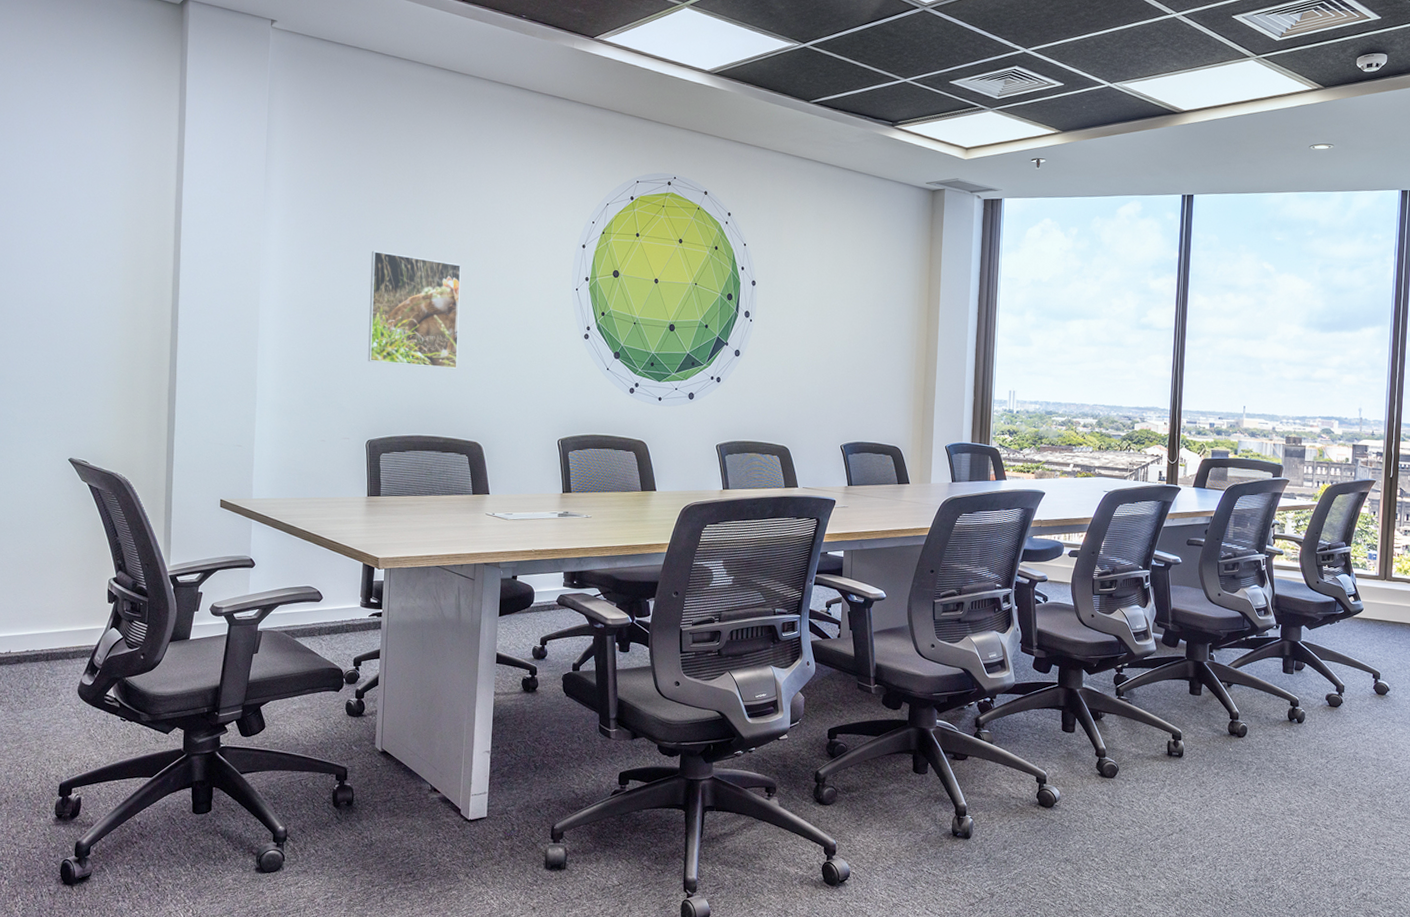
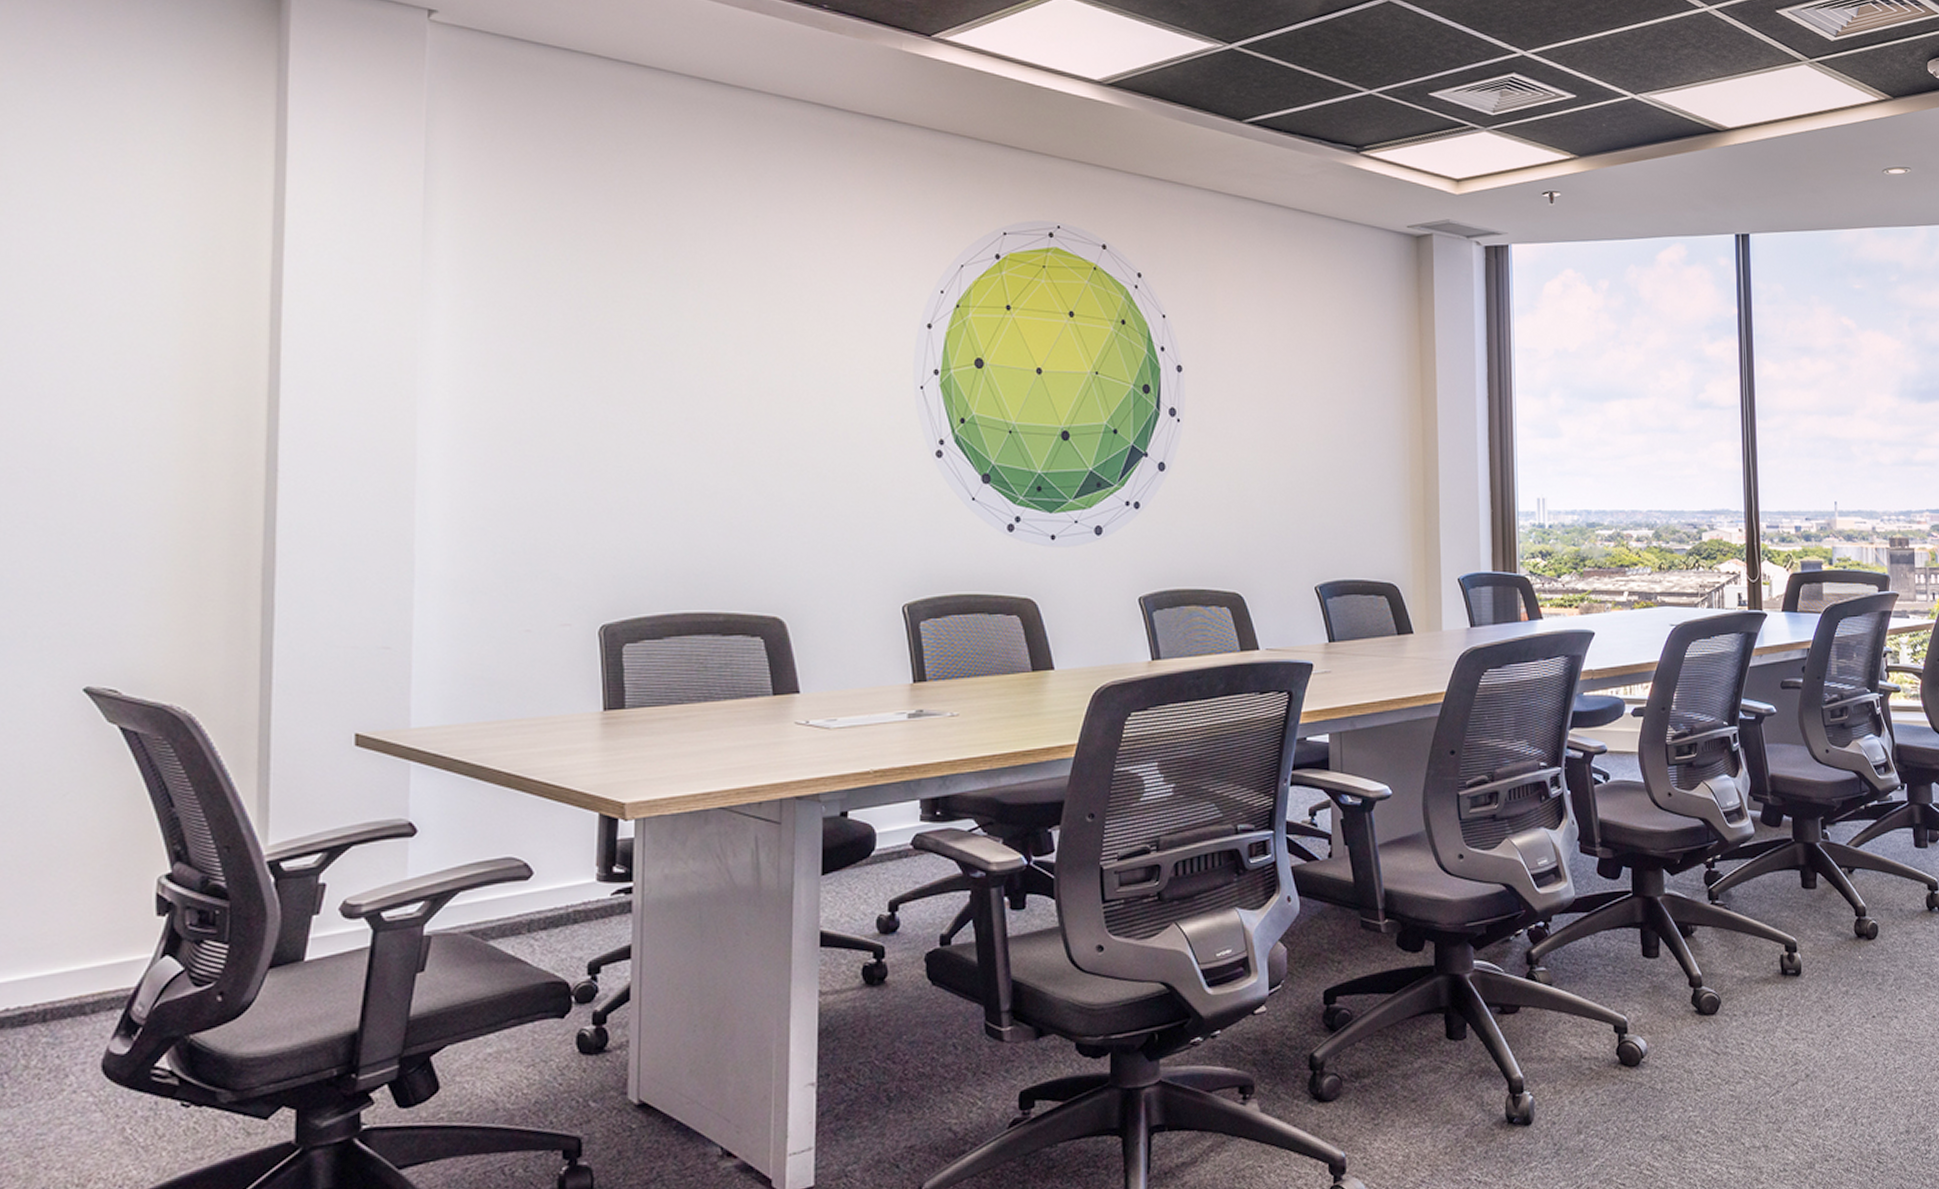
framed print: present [368,250,461,370] -> none [598,342,743,512]

